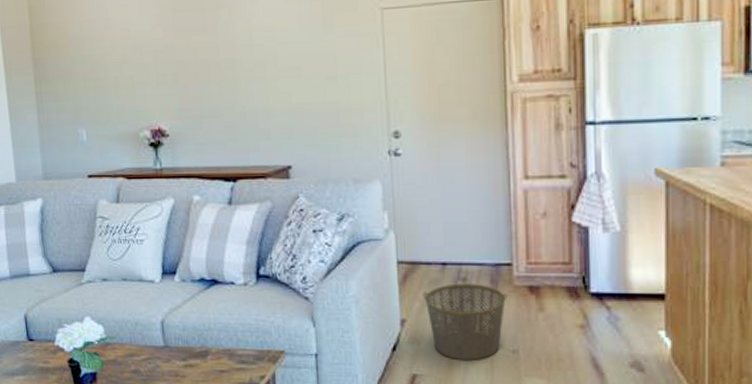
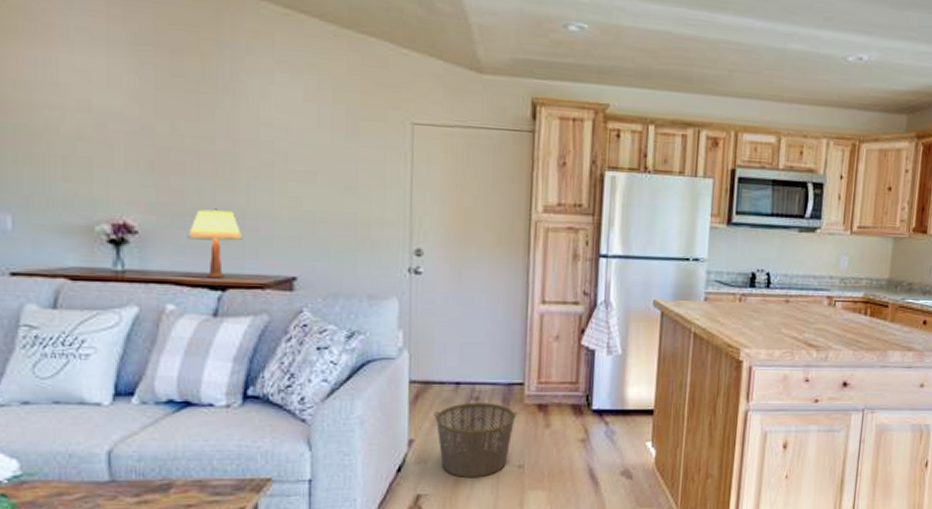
table lamp: none [205,109,246,171] -> present [188,208,243,279]

